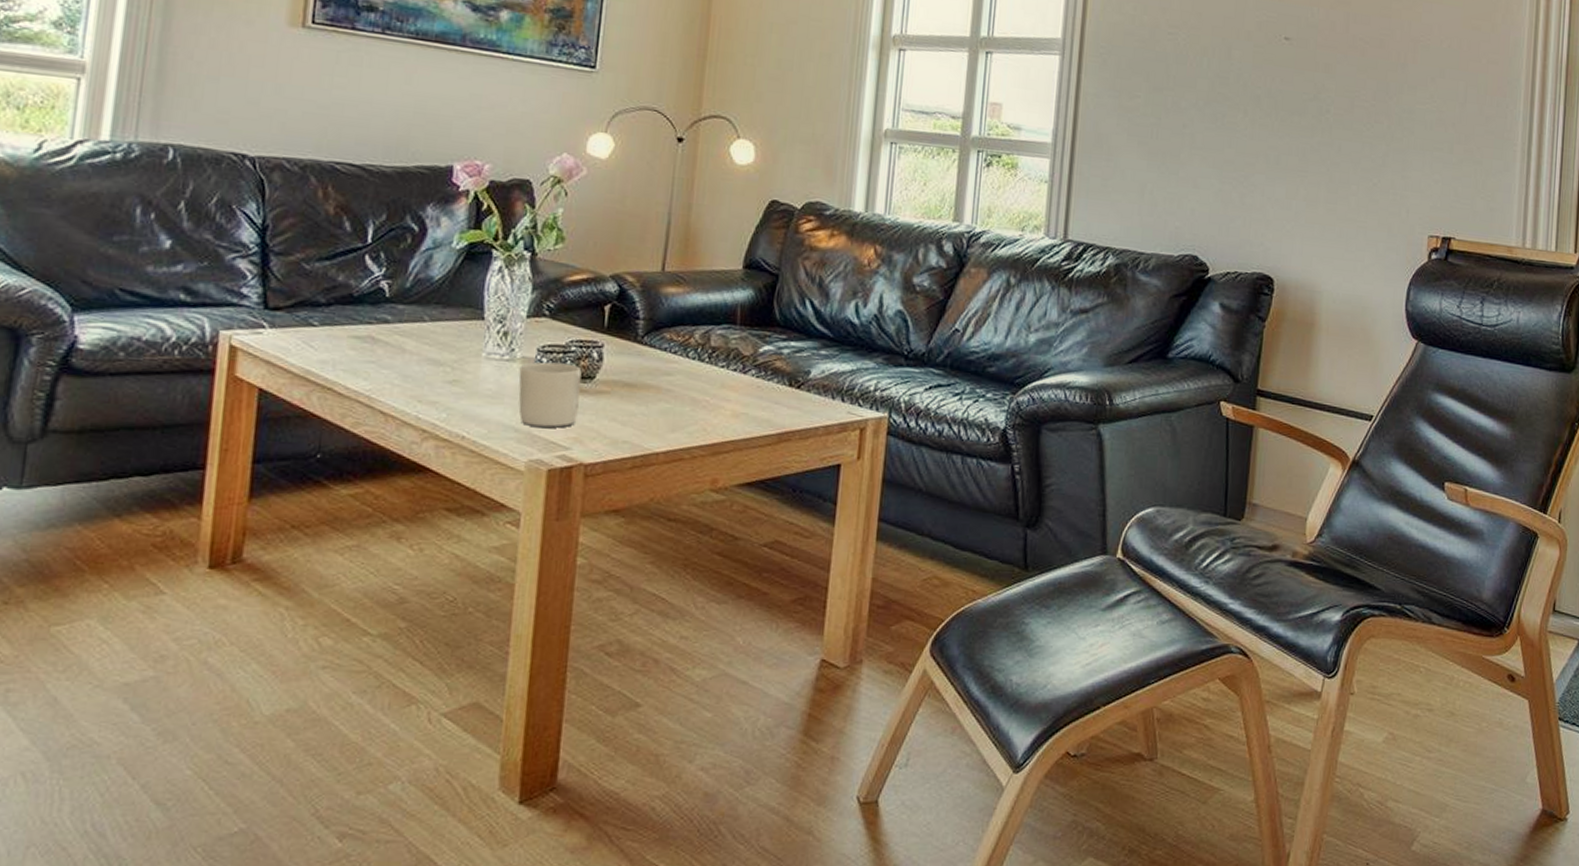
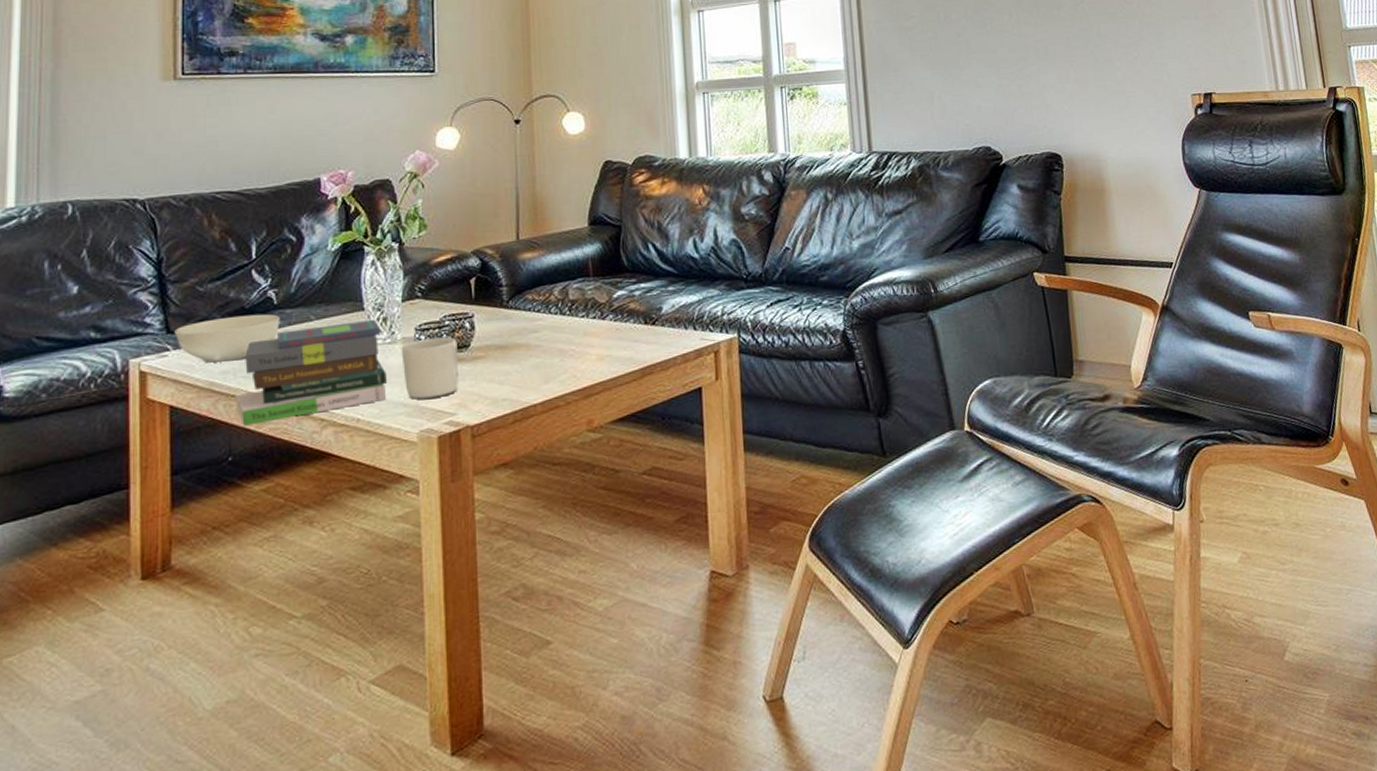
bowl: none [272,301,391,351] -> present [174,313,281,363]
books: none [330,328,500,424] -> present [234,319,387,426]

